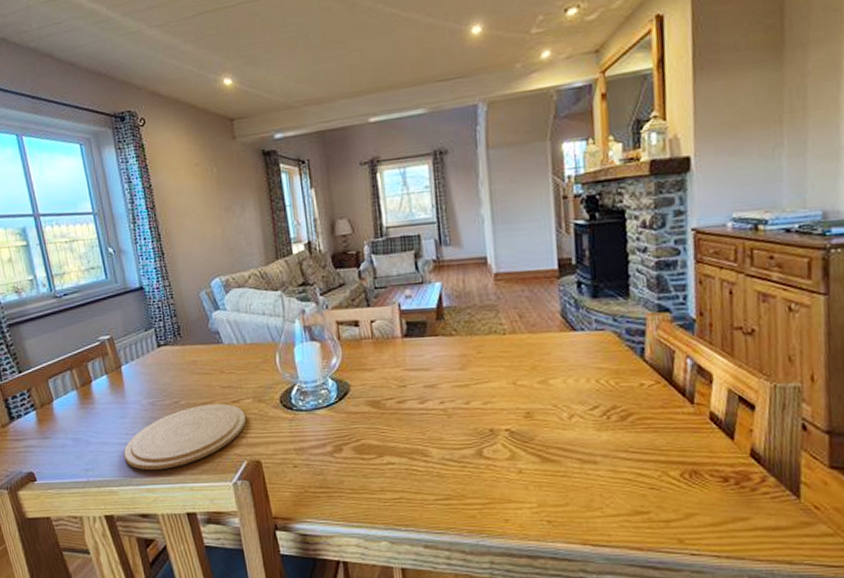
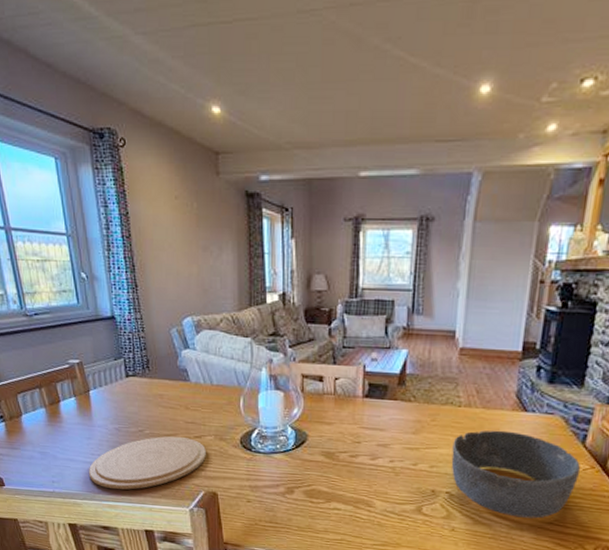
bowl: none [503,353,646,449] -> present [451,430,581,519]

